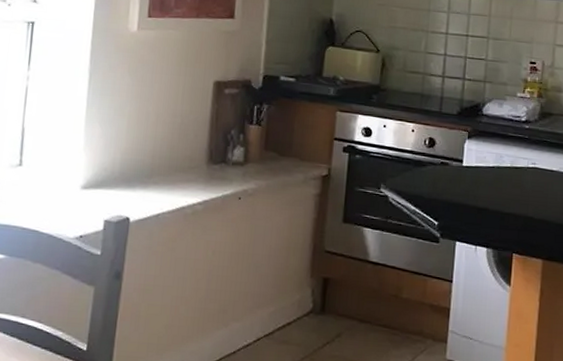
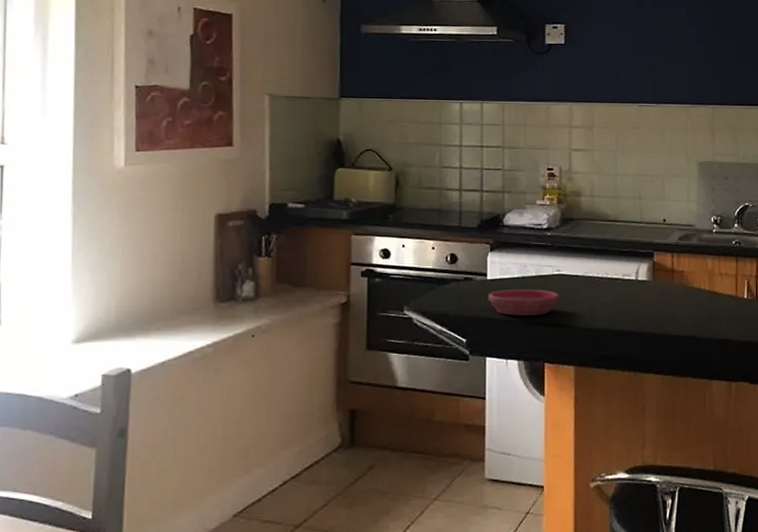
saucer: none [462,177,533,206] -> present [488,289,559,316]

